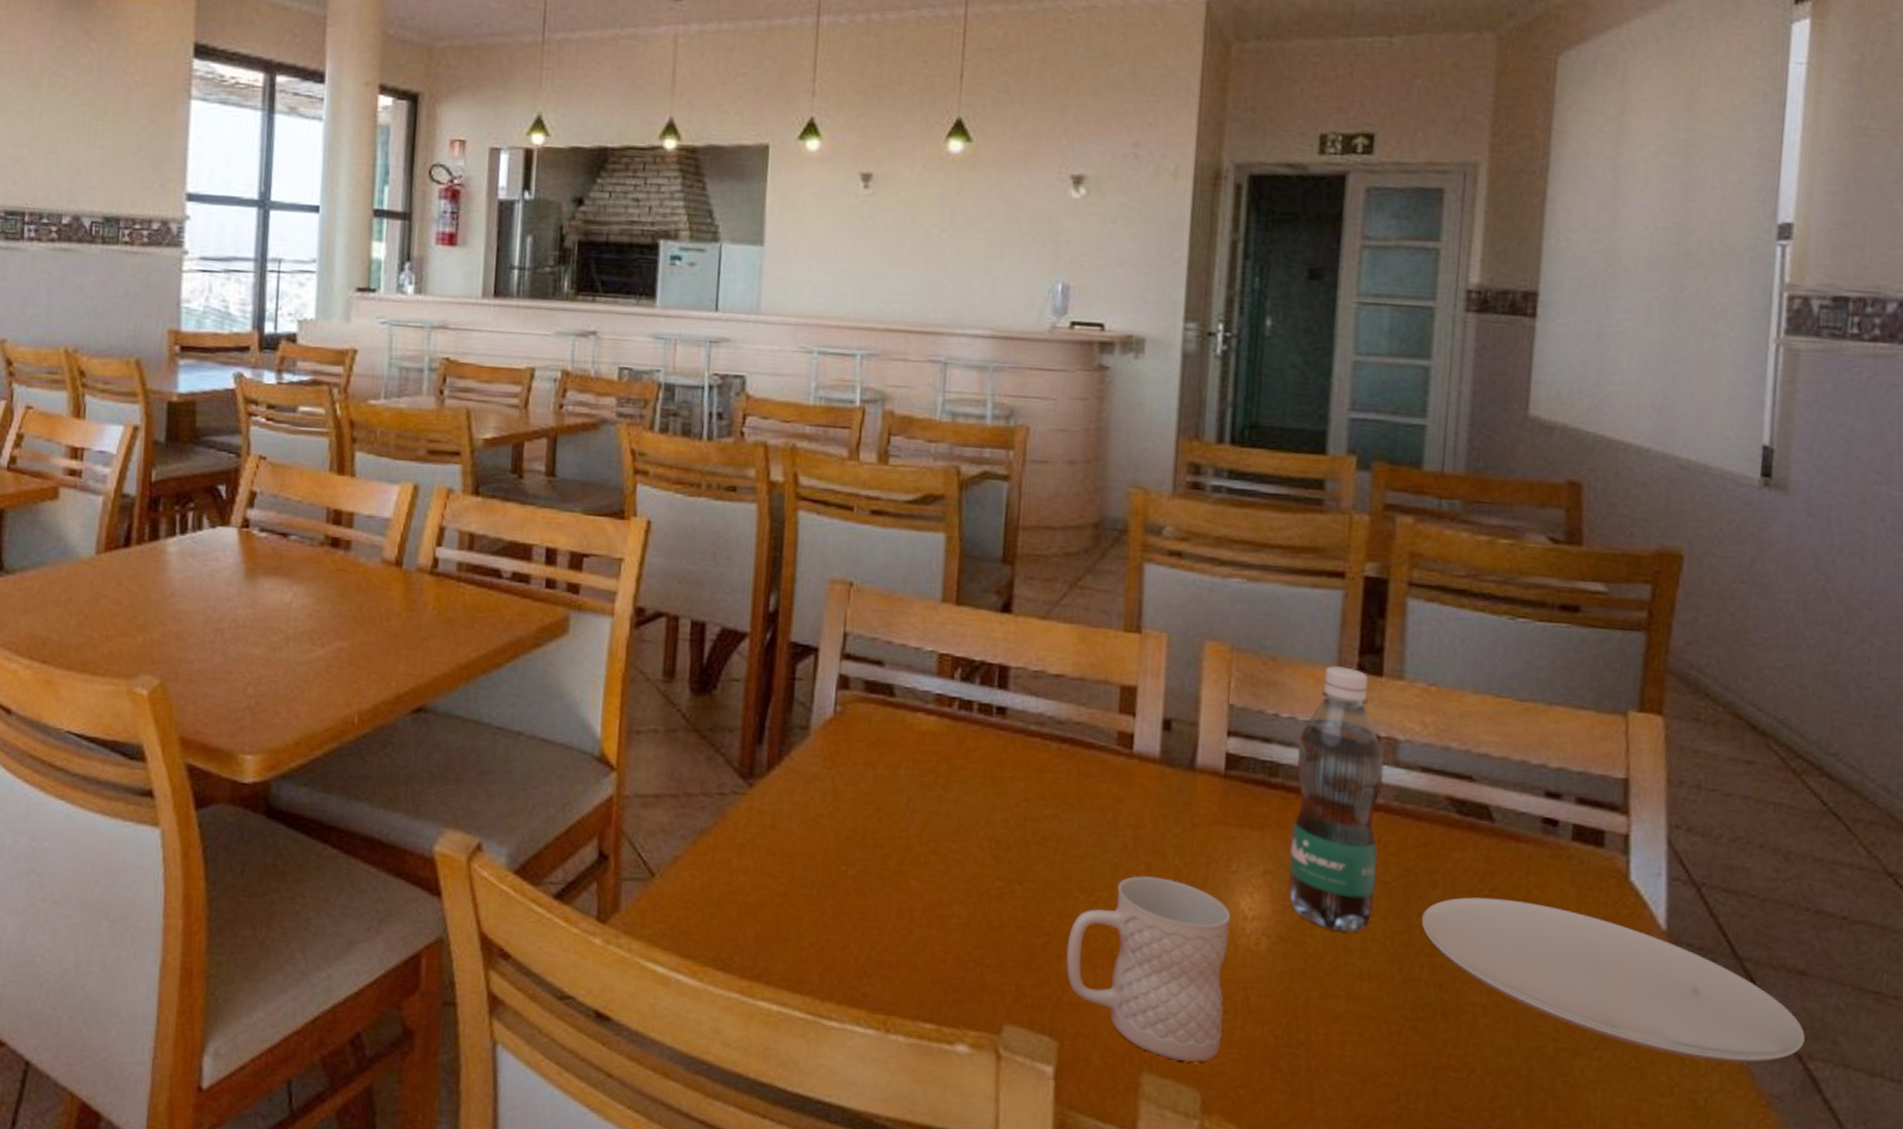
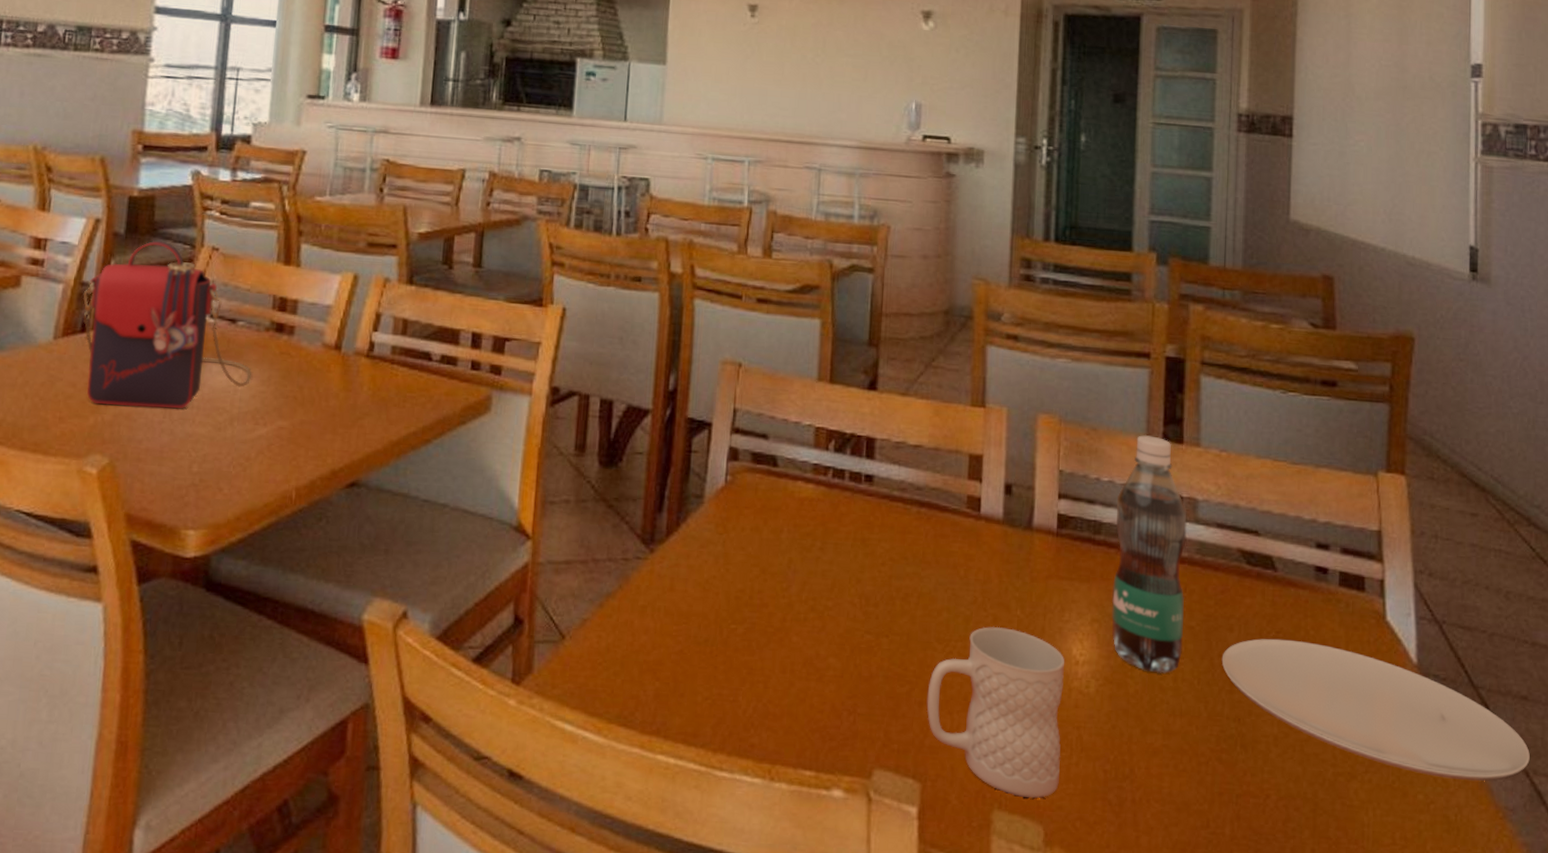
handbag: none [124,448,306,628] -> present [82,240,251,409]

